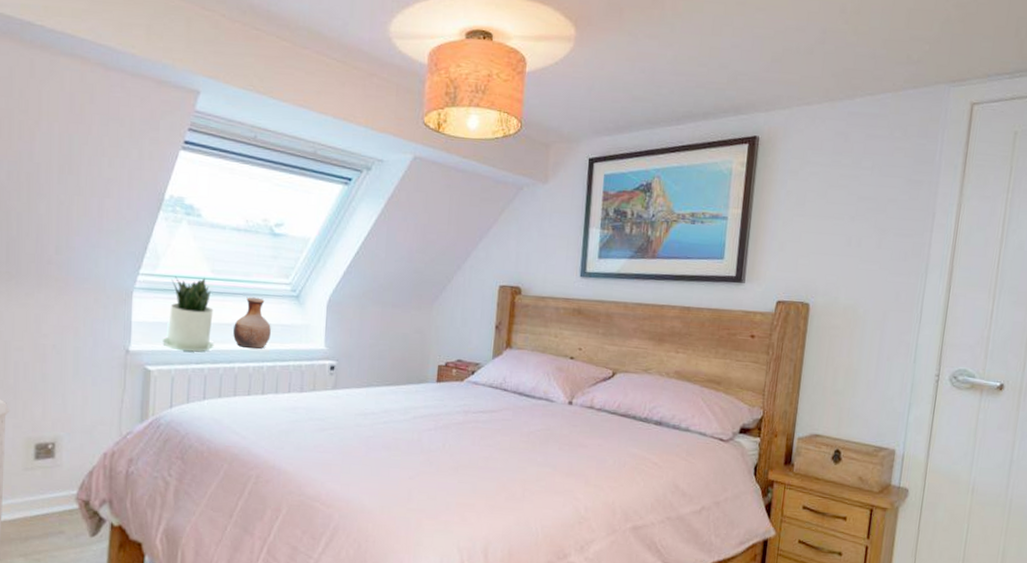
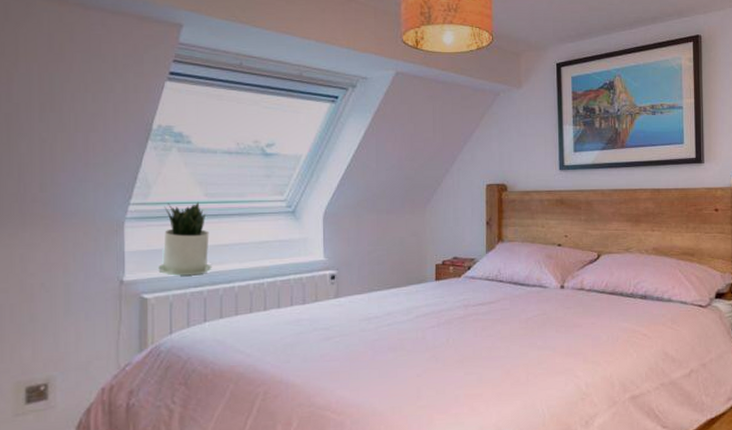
vase: present [233,297,271,350] -> none [231,216,269,267]

